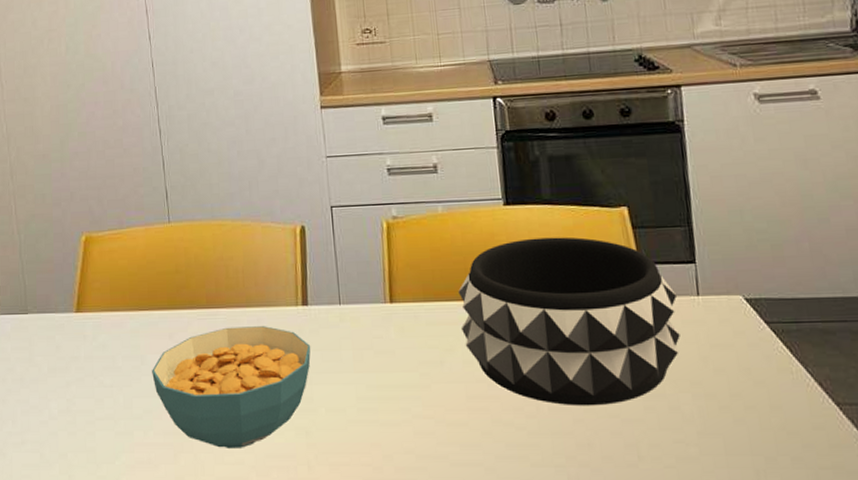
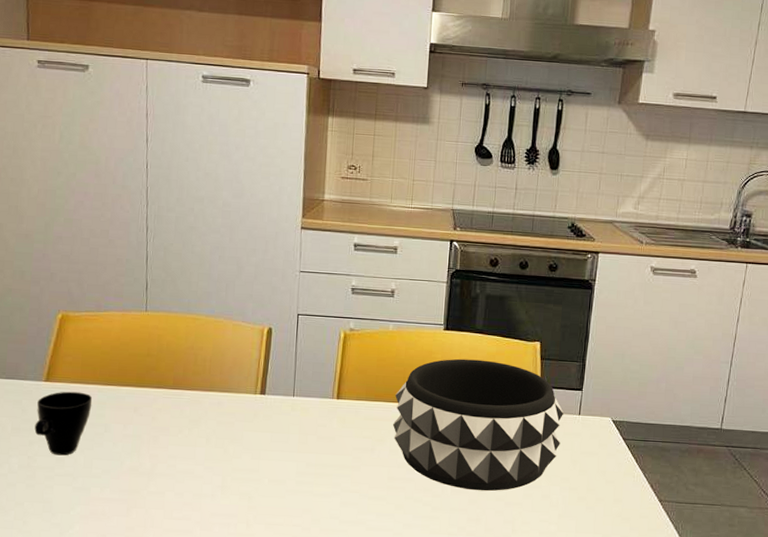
cup: none [70,321,126,396] -> present [34,391,93,456]
cereal bowl: present [152,326,311,448] -> none [114,406,263,507]

